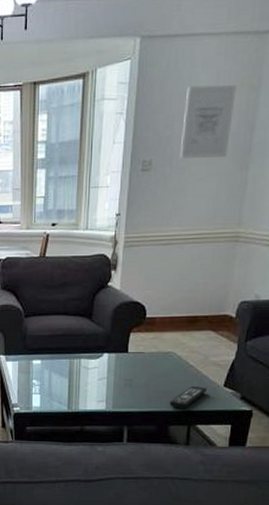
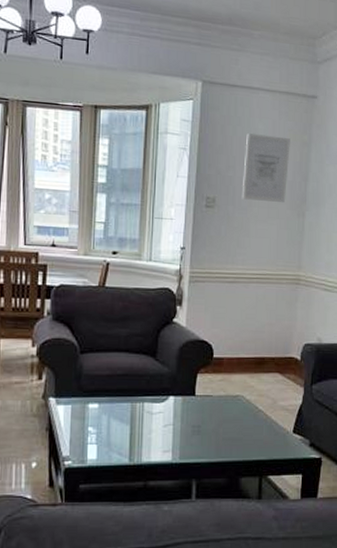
remote control: present [170,385,208,409] -> none [240,431,277,458]

